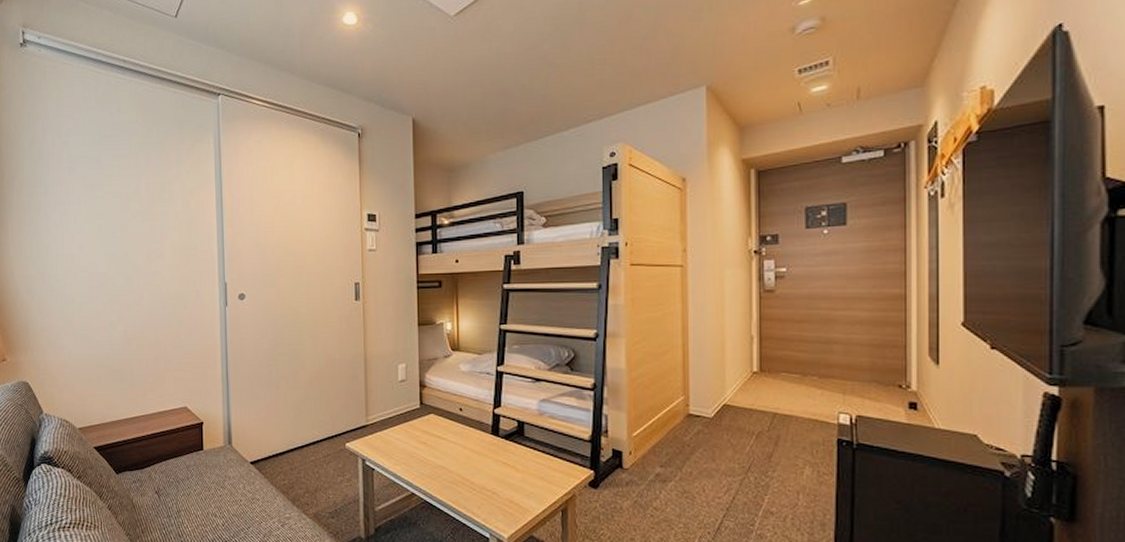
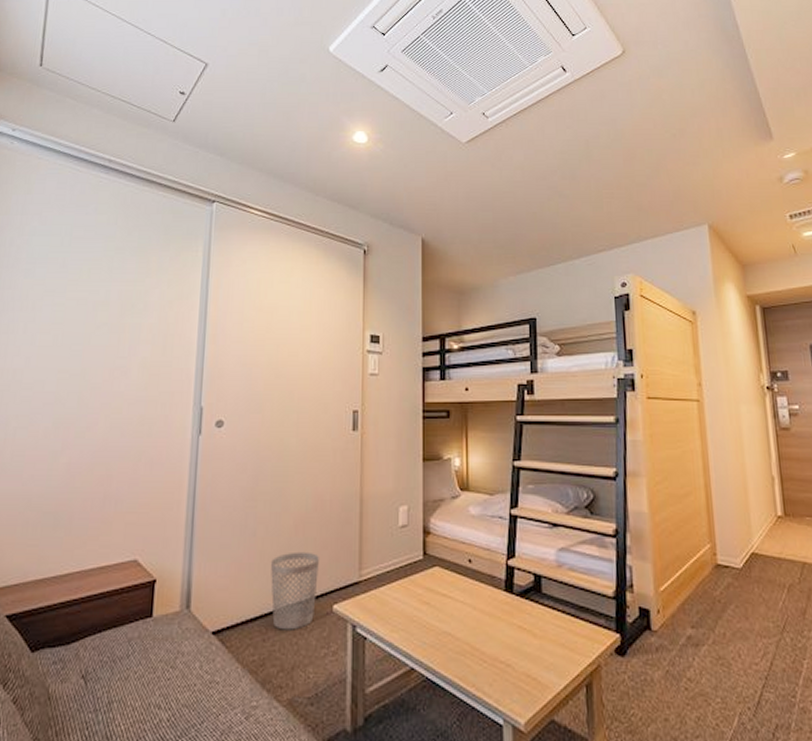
wastebasket: none [293,401,333,462] -> present [271,551,320,630]

